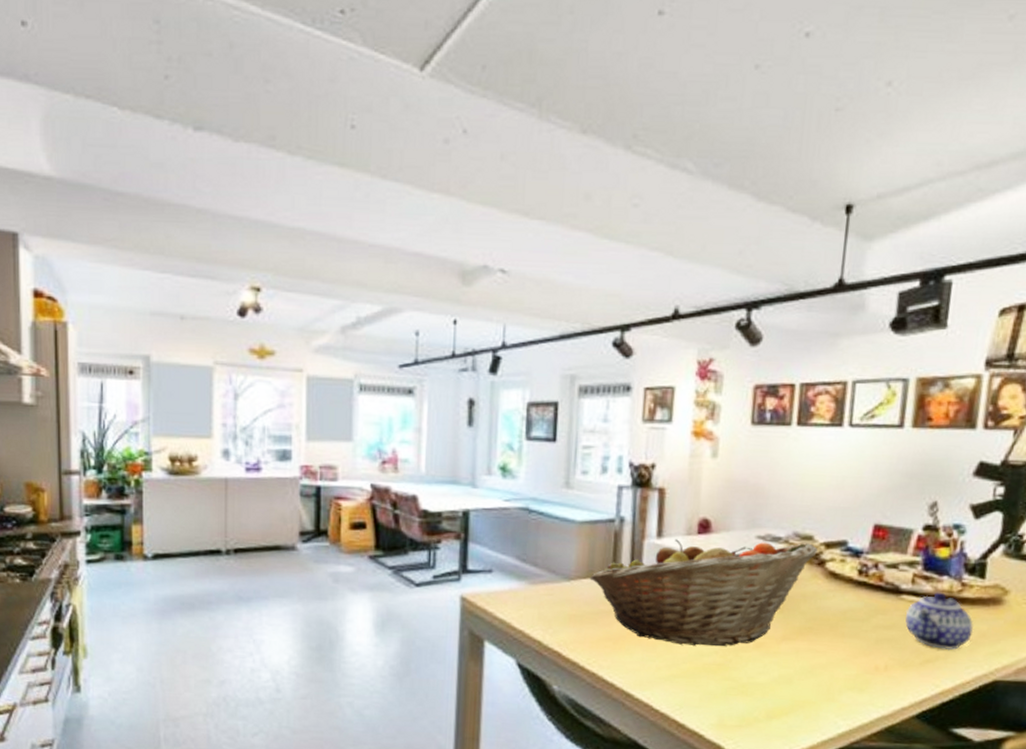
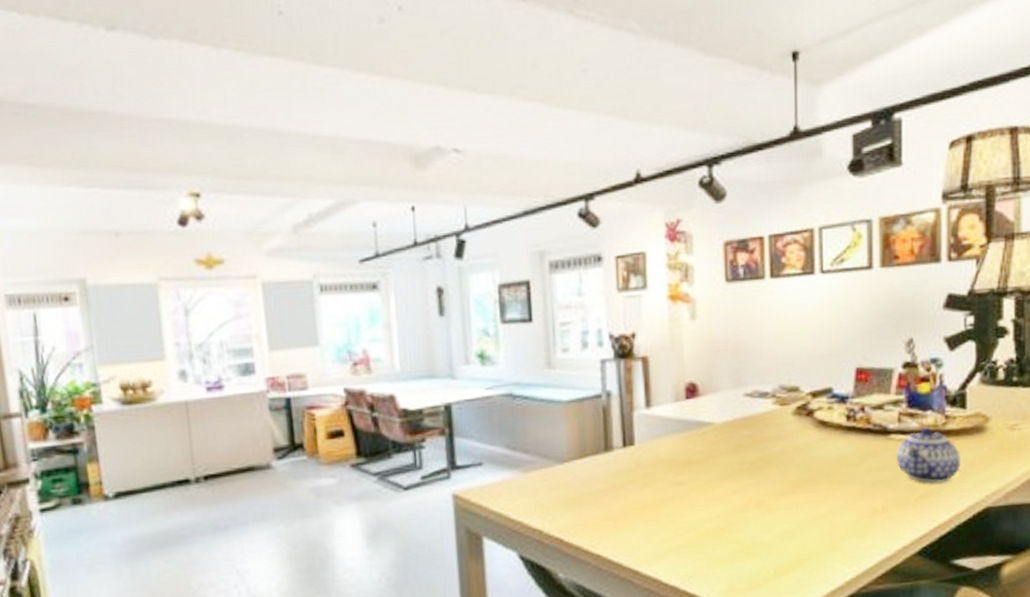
fruit basket: present [589,539,817,647] -> none [583,394,804,514]

